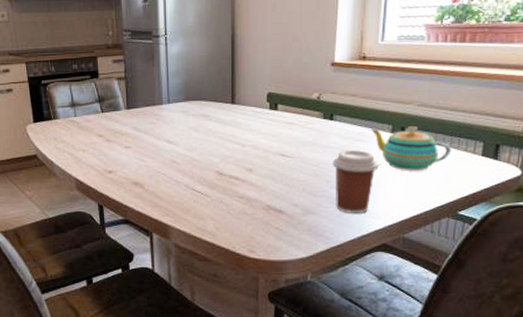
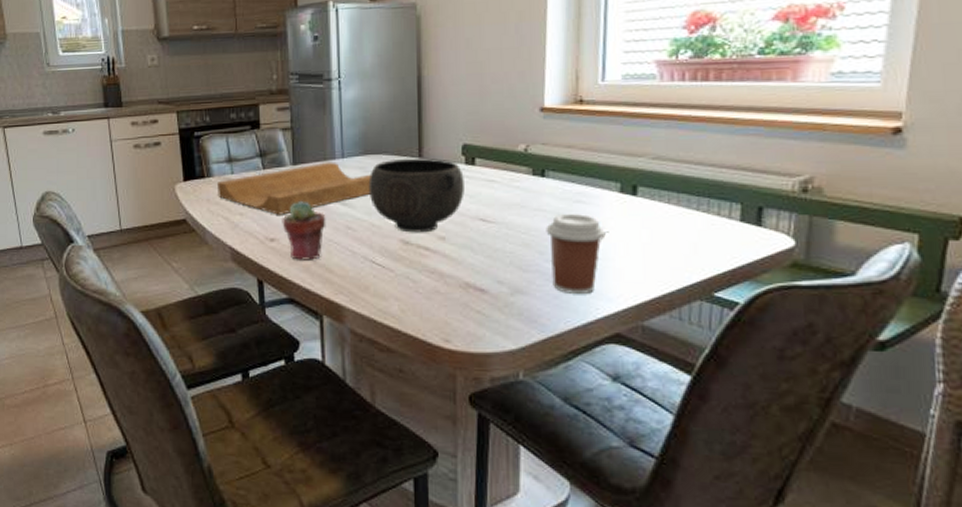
cutting board: none [63,107,192,151] -> present [218,162,371,215]
potted succulent: none [118,139,155,189] -> present [282,200,326,260]
bowl: none [190,104,268,166] -> present [368,158,465,233]
teapot: present [371,126,452,170] -> none [594,184,700,239]

